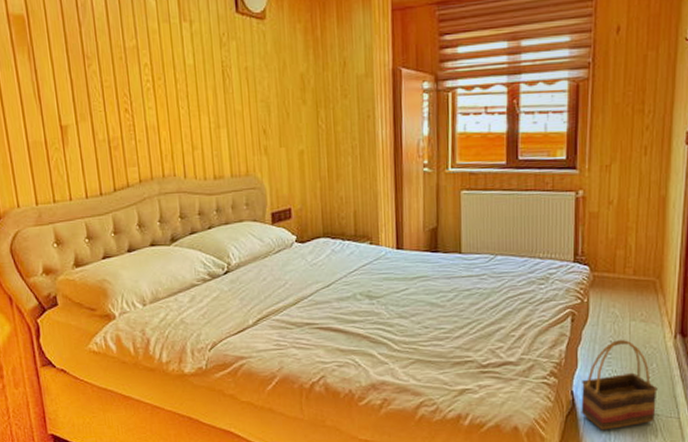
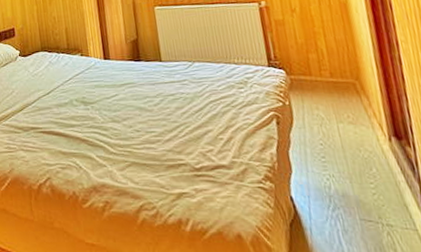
woven basket: present [581,340,658,430] -> none [300,143,389,242]

